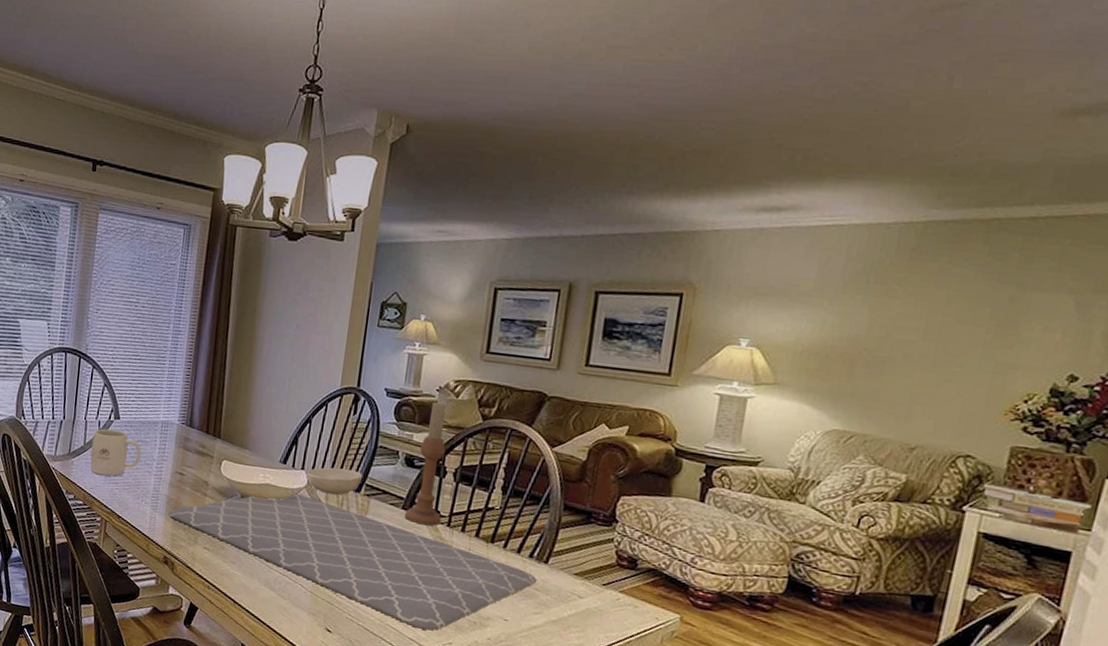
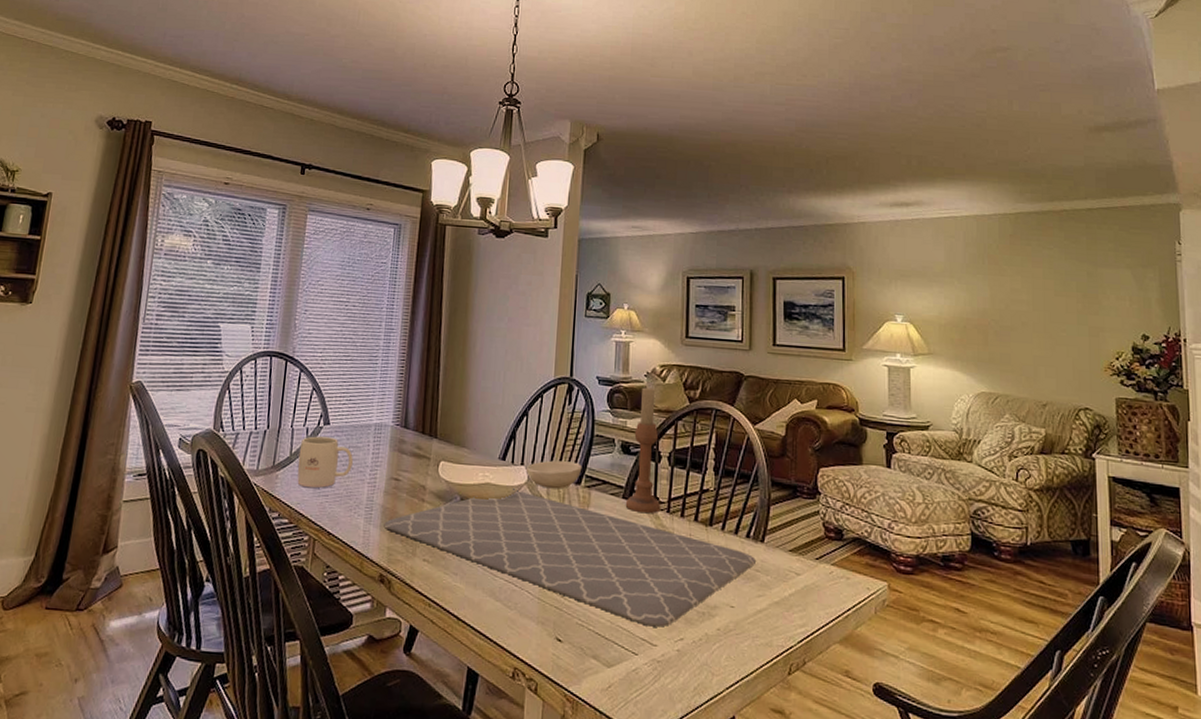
books: present [982,483,1092,535] -> none [1102,432,1184,472]

